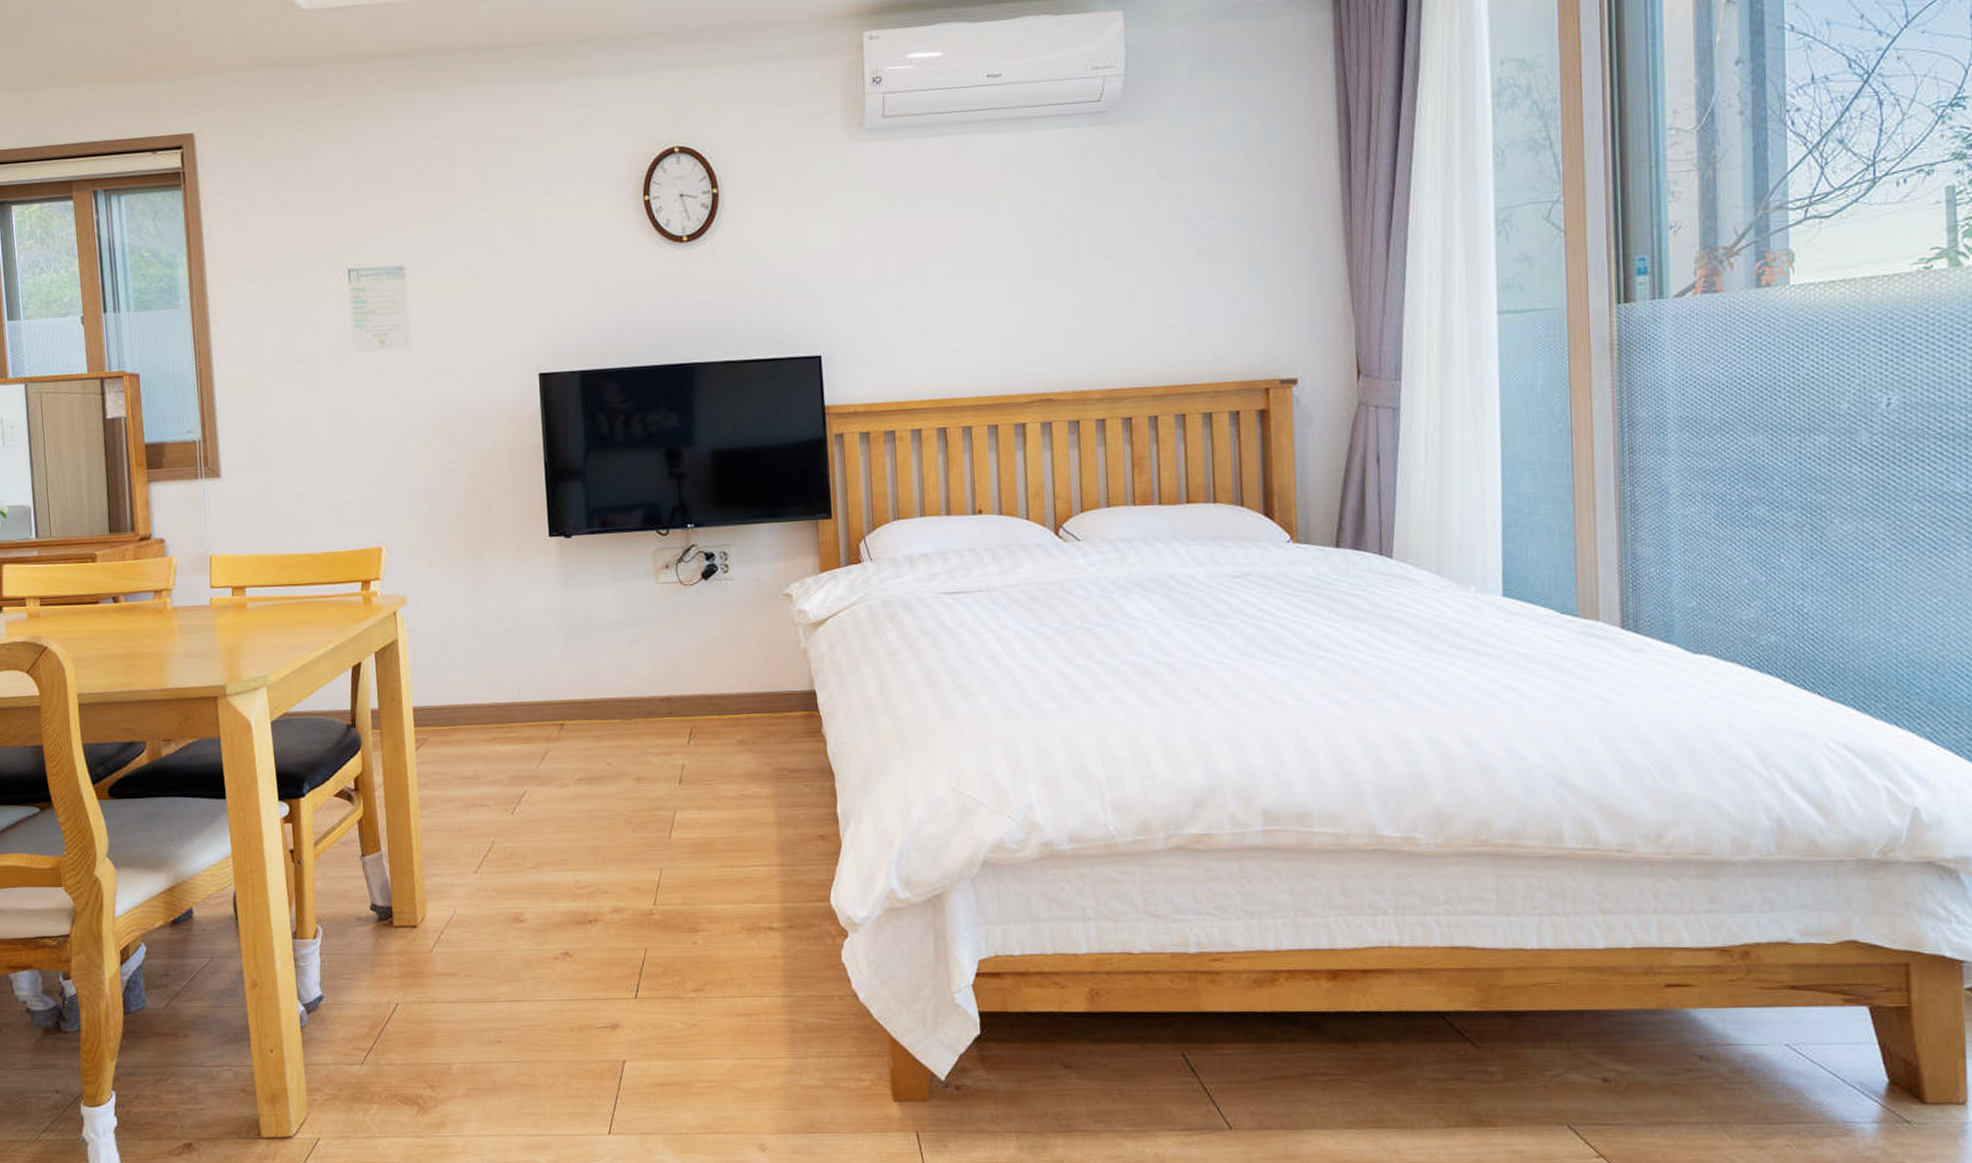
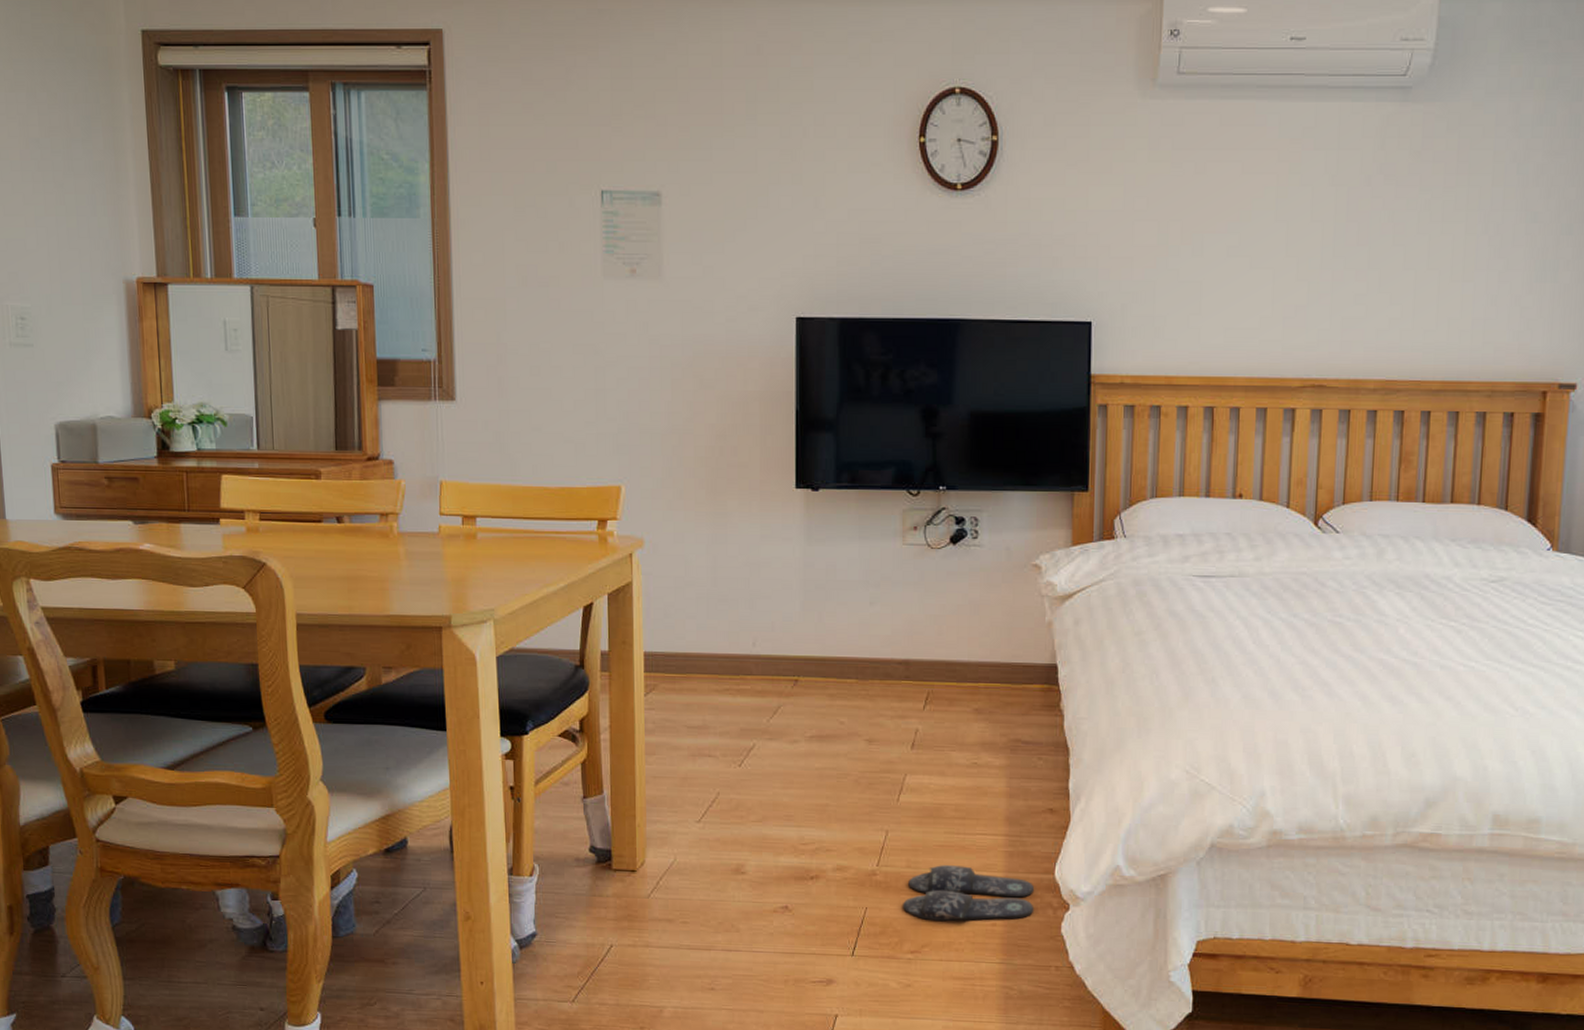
slippers: none [682,899,812,958] -> present [903,865,1034,922]

